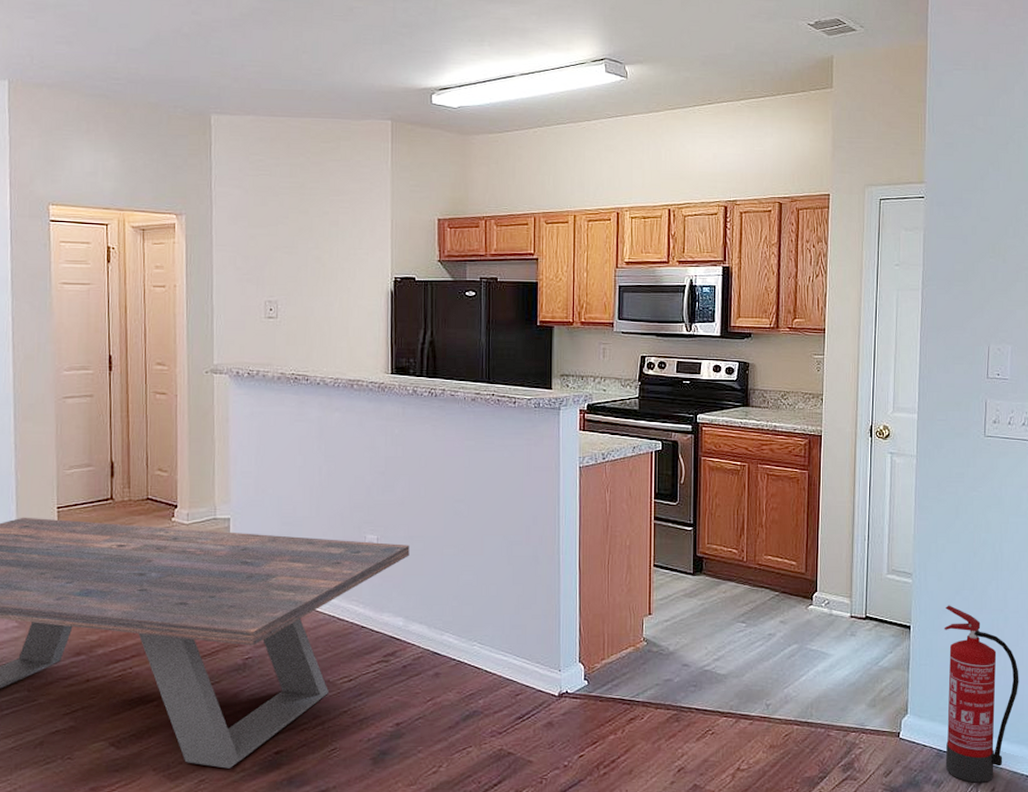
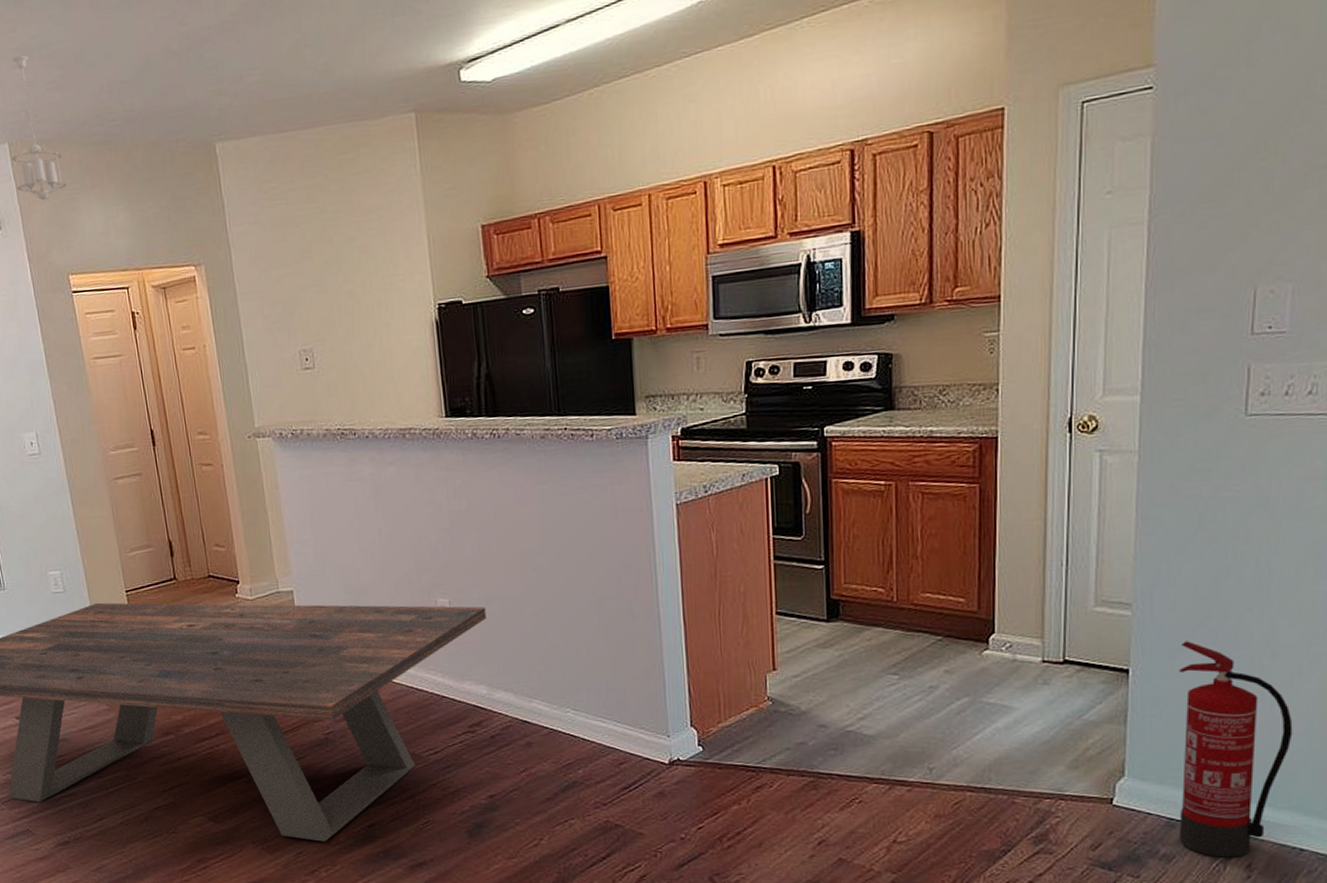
pendant light: none [10,8,61,136] -> present [12,55,66,201]

